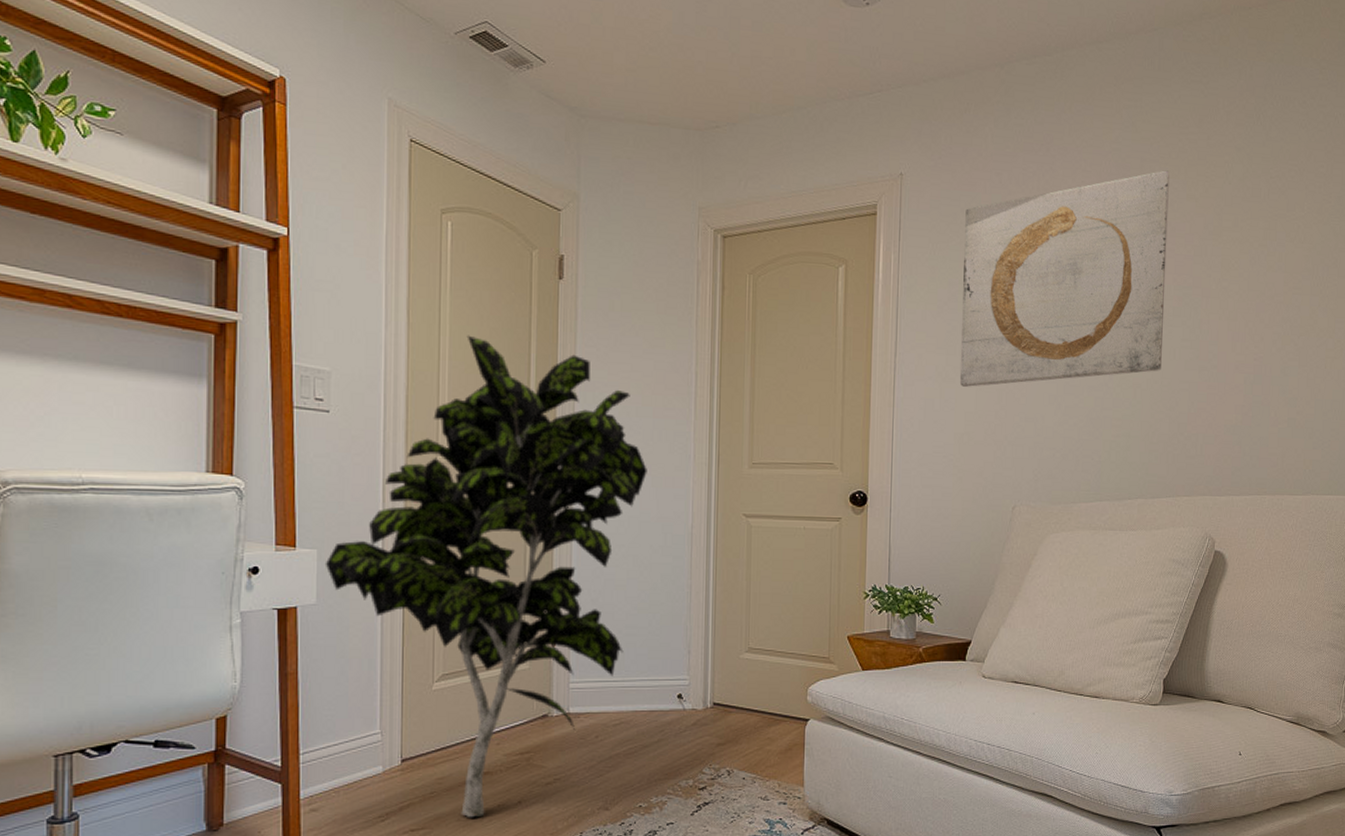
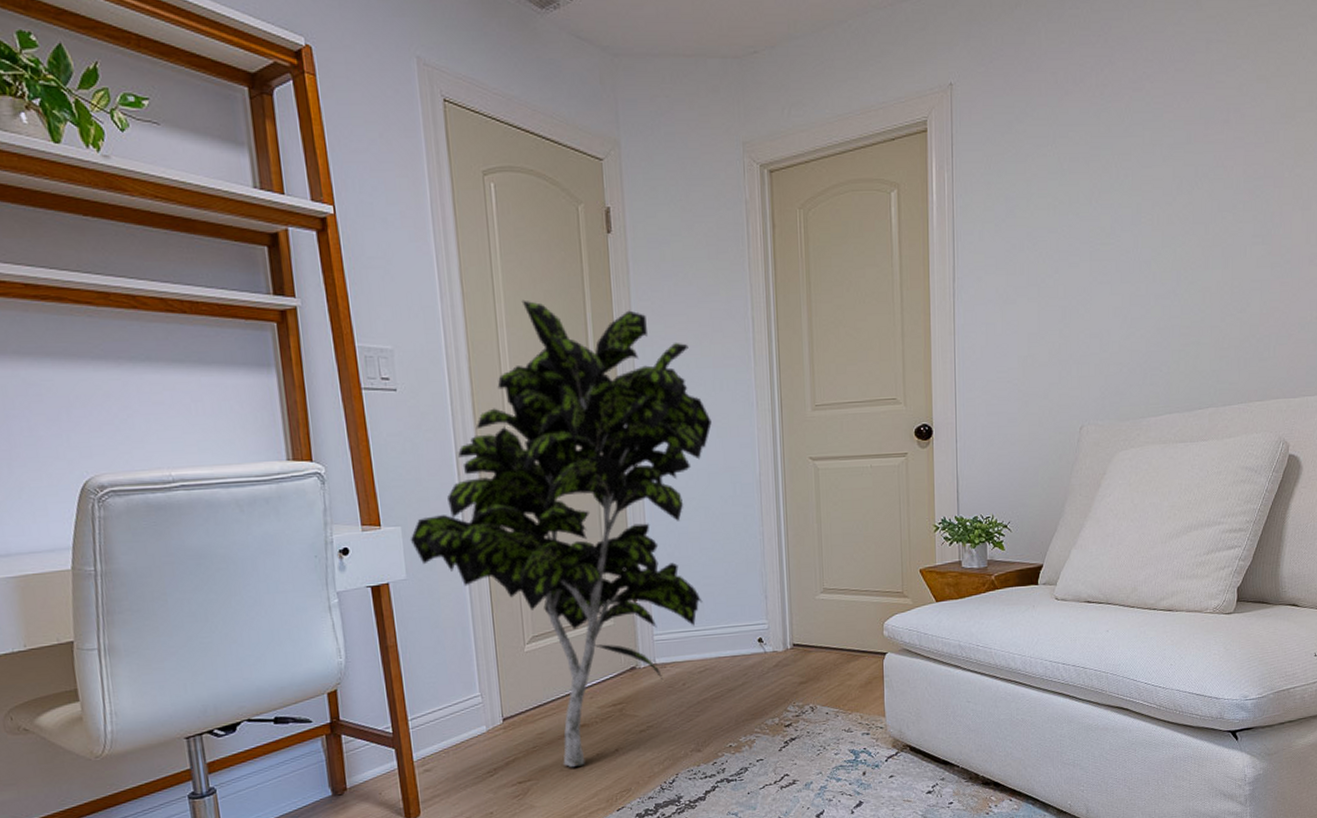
wall art: present [959,170,1169,387] -> none [1020,50,1238,307]

